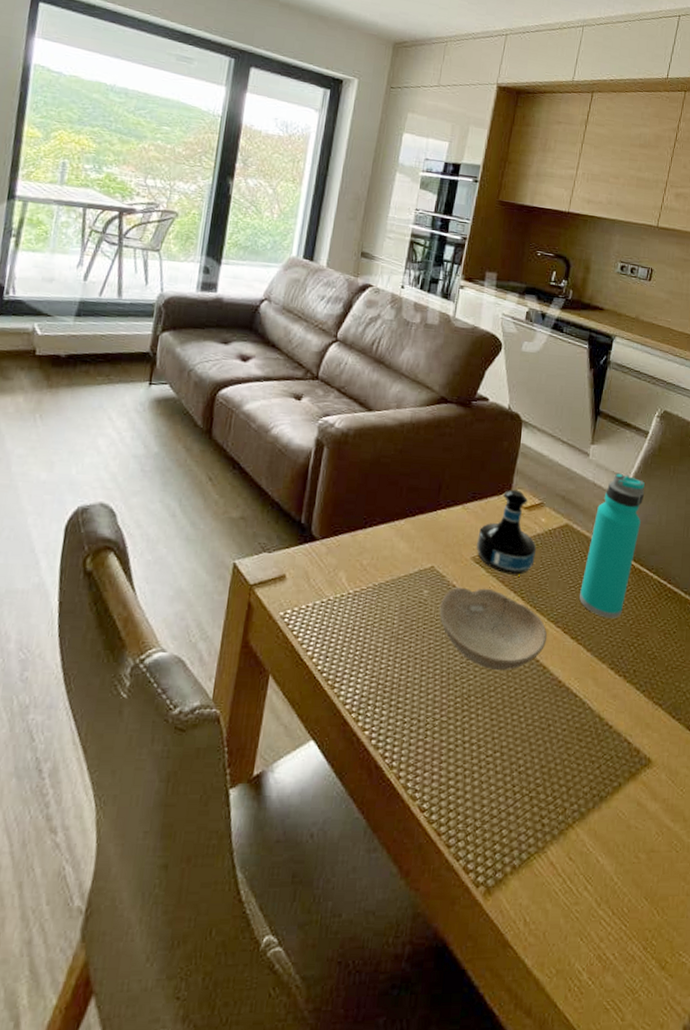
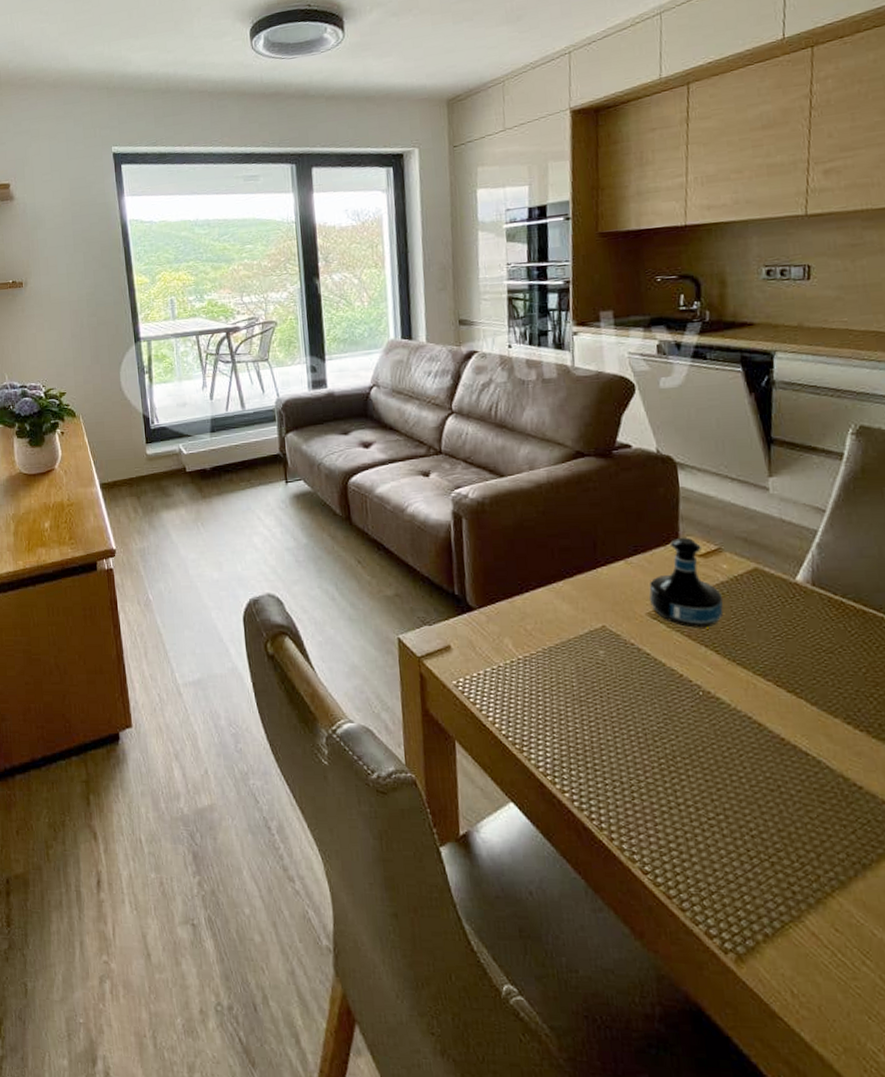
bowl: present [439,587,548,671] -> none [620,644,757,730]
water bottle: present [579,472,645,619] -> none [788,504,855,669]

